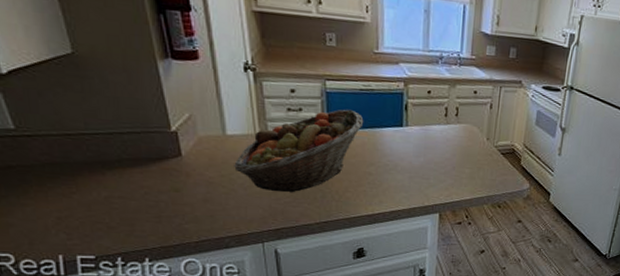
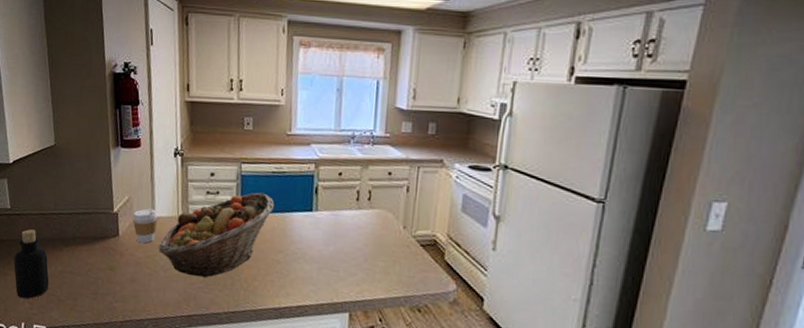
bottle: none [31,152,92,230] -> present [13,229,49,299]
coffee cup: none [198,126,230,163] -> present [133,208,158,244]

